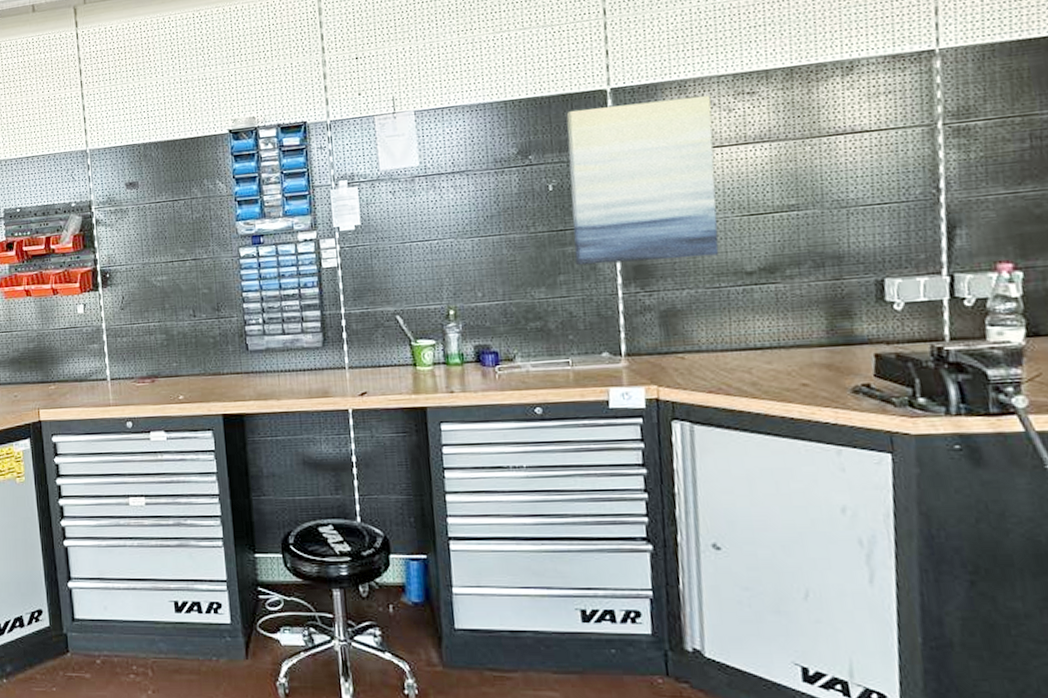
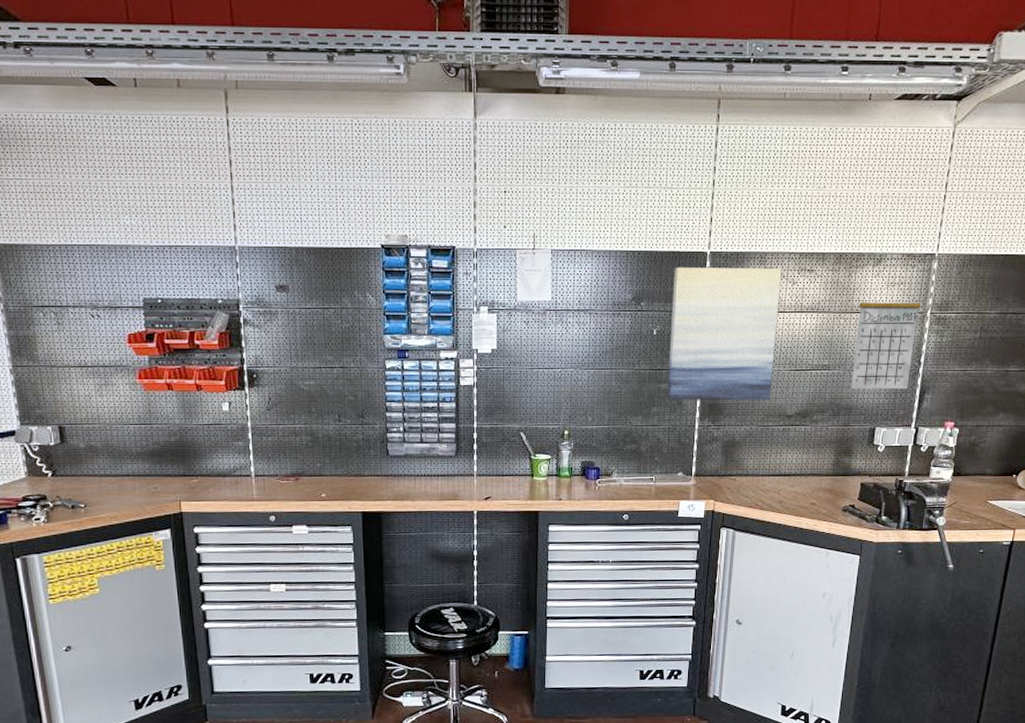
calendar: none [829,92,927,232] -> present [851,282,920,389]

